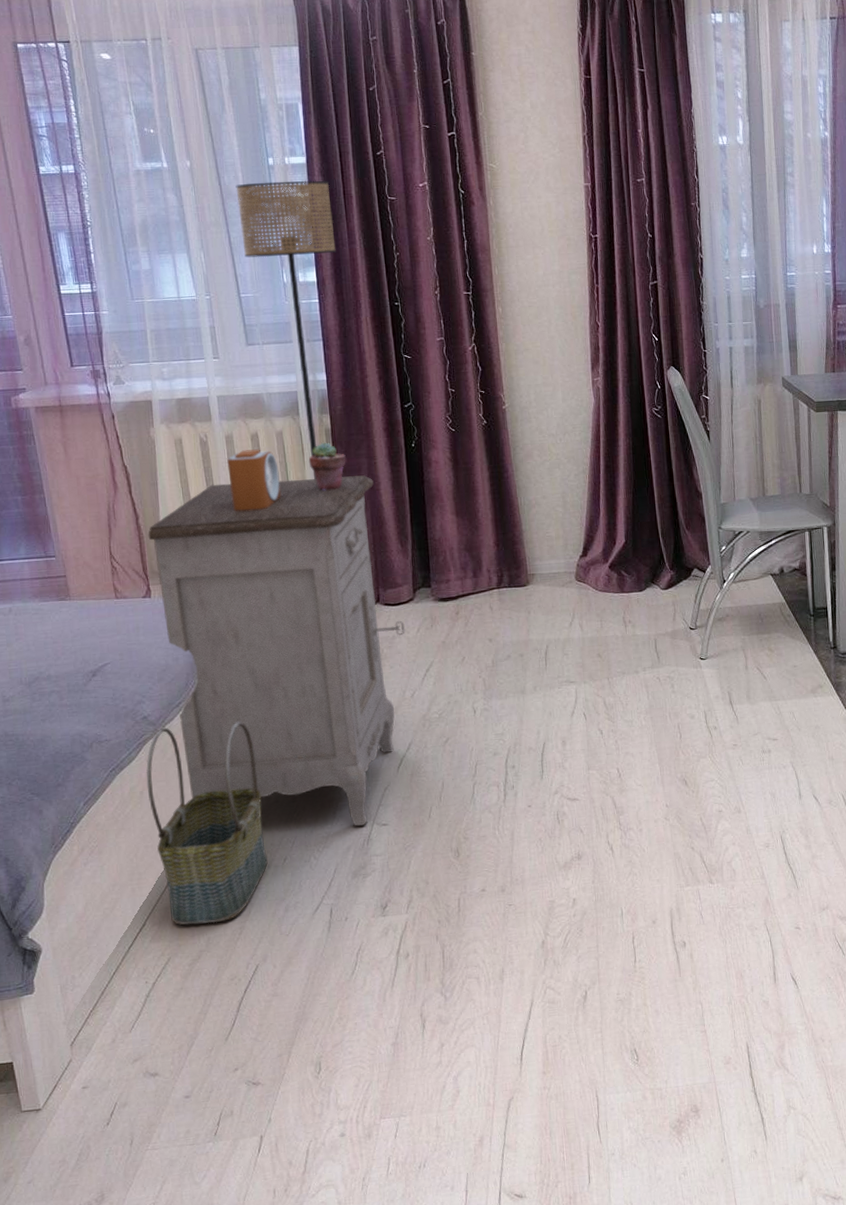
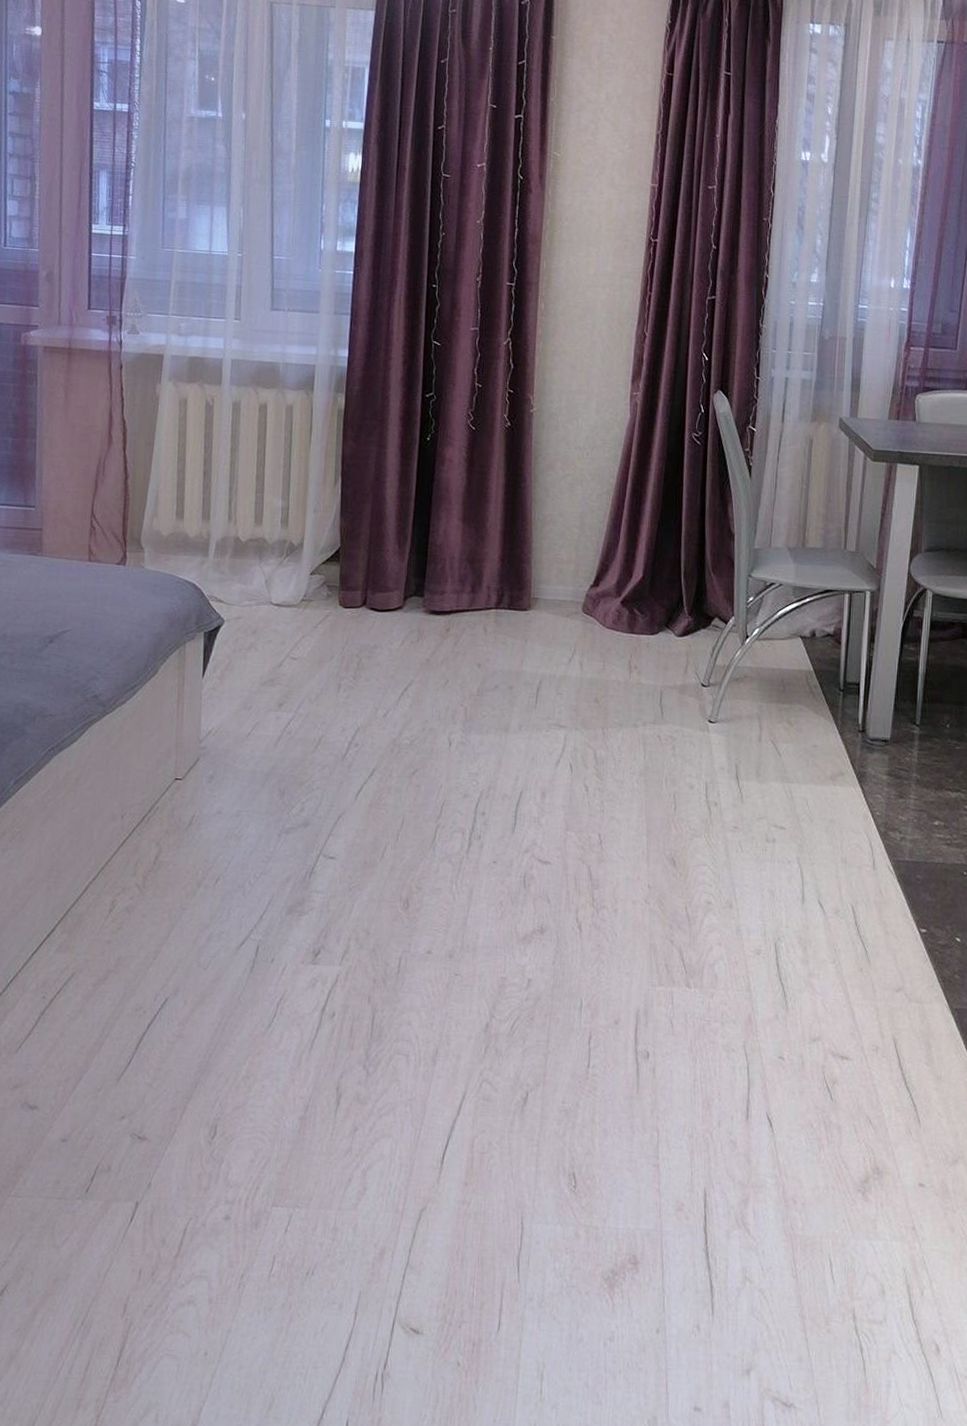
basket: present [145,721,268,926] -> none [82,710,205,942]
nightstand: present [148,475,405,826] -> none [129,452,389,856]
alarm clock: present [226,449,281,511] -> none [228,420,283,487]
floor lamp: present [235,180,336,480] -> none [284,143,384,462]
potted succulent: present [308,442,346,491] -> none [315,423,355,476]

